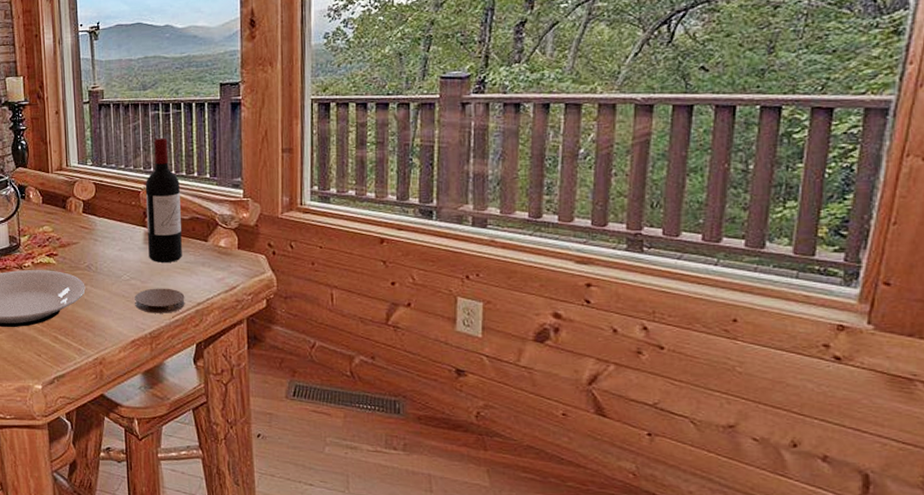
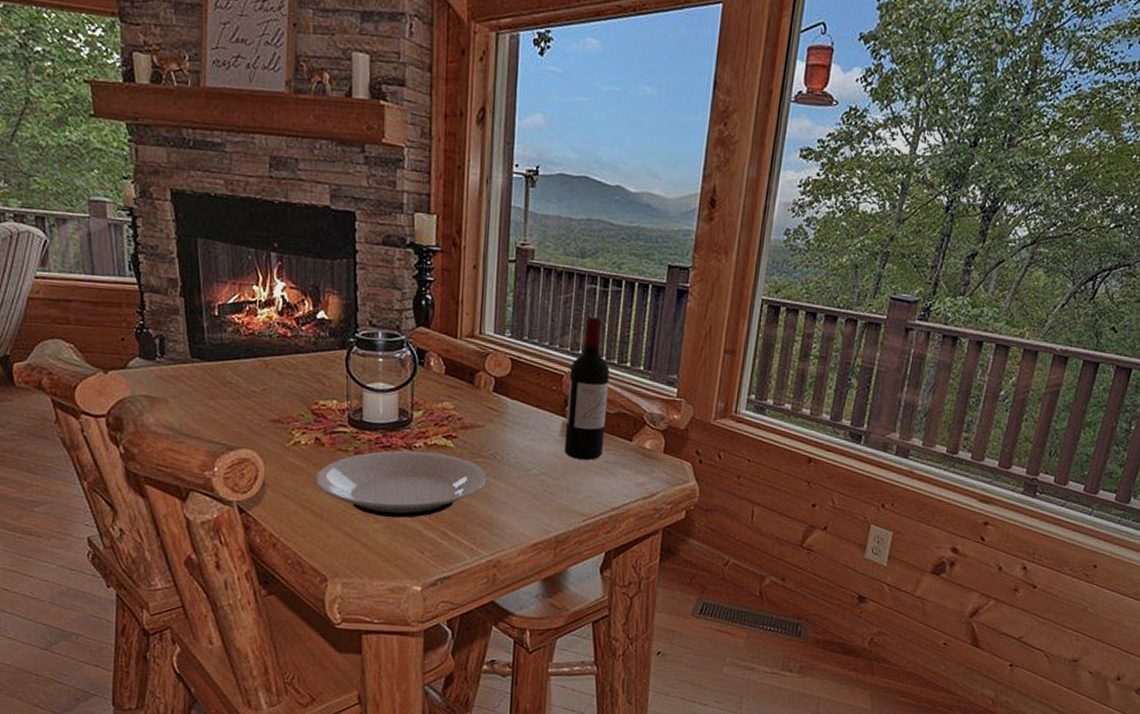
coaster: present [135,288,185,313] -> none [542,486,600,516]

